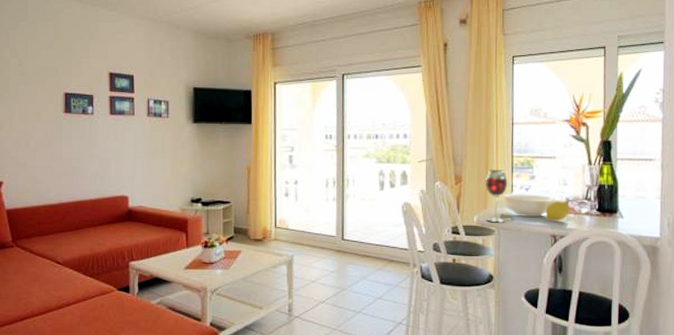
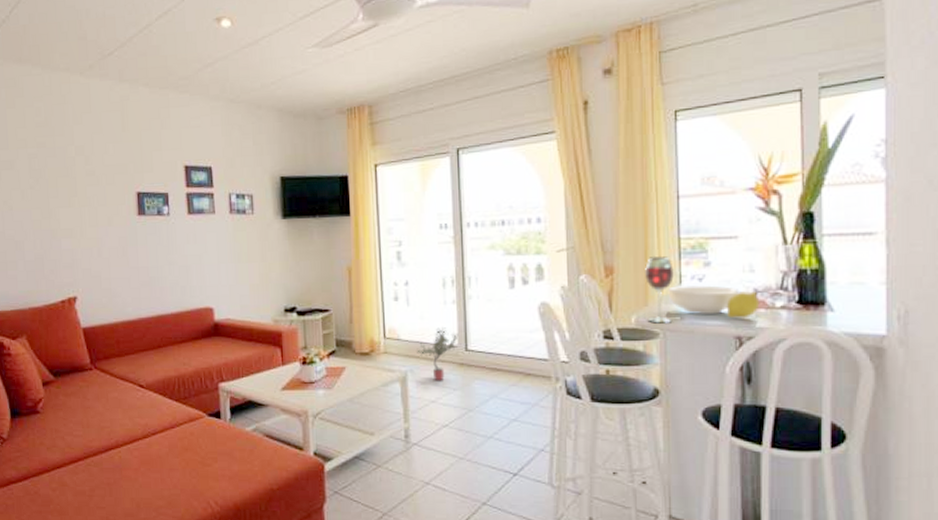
potted tree: none [302,220,337,265] -> present [417,327,459,381]

